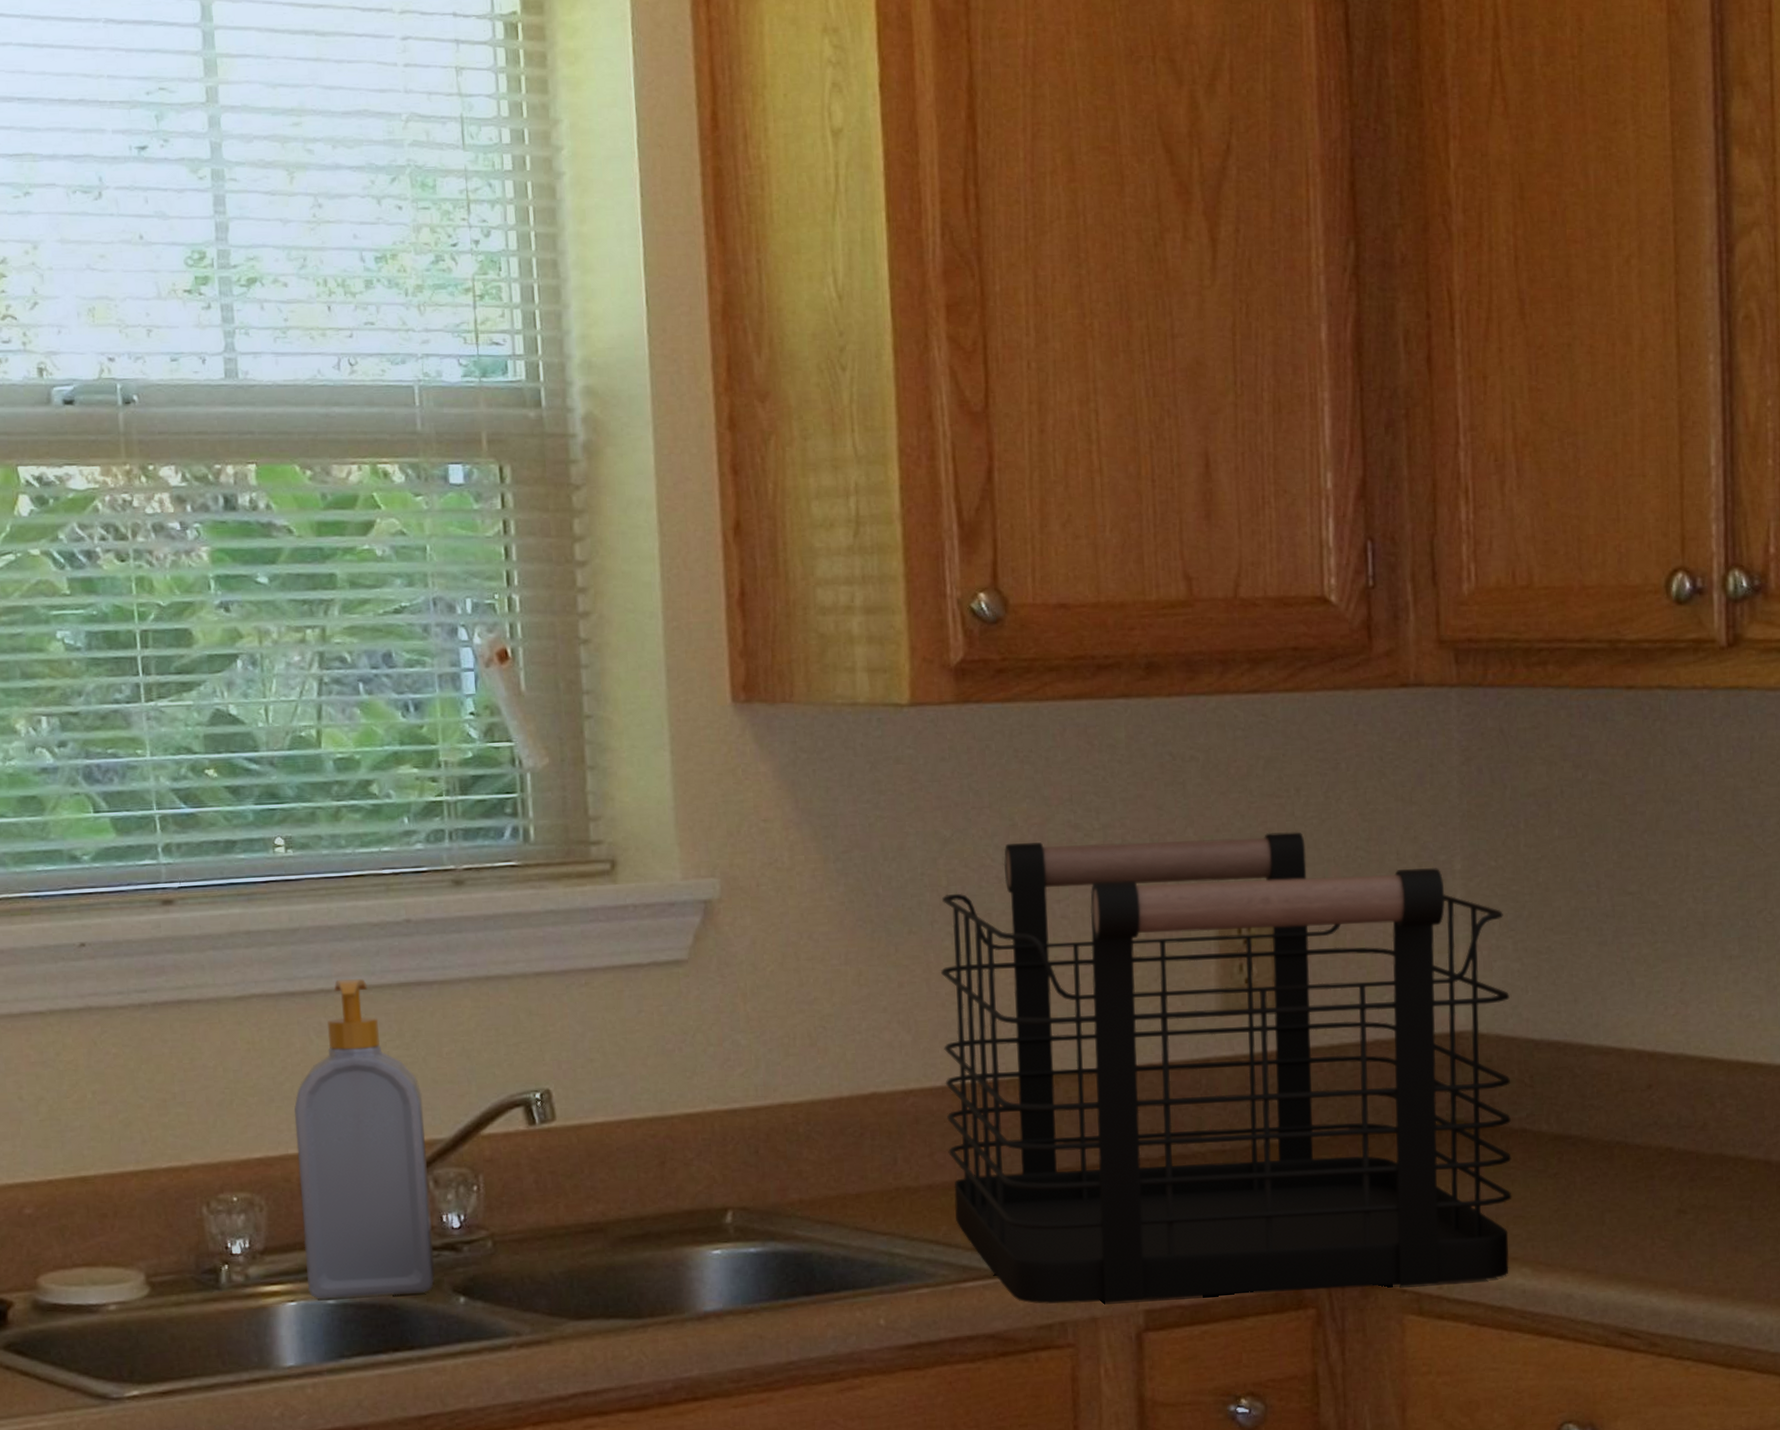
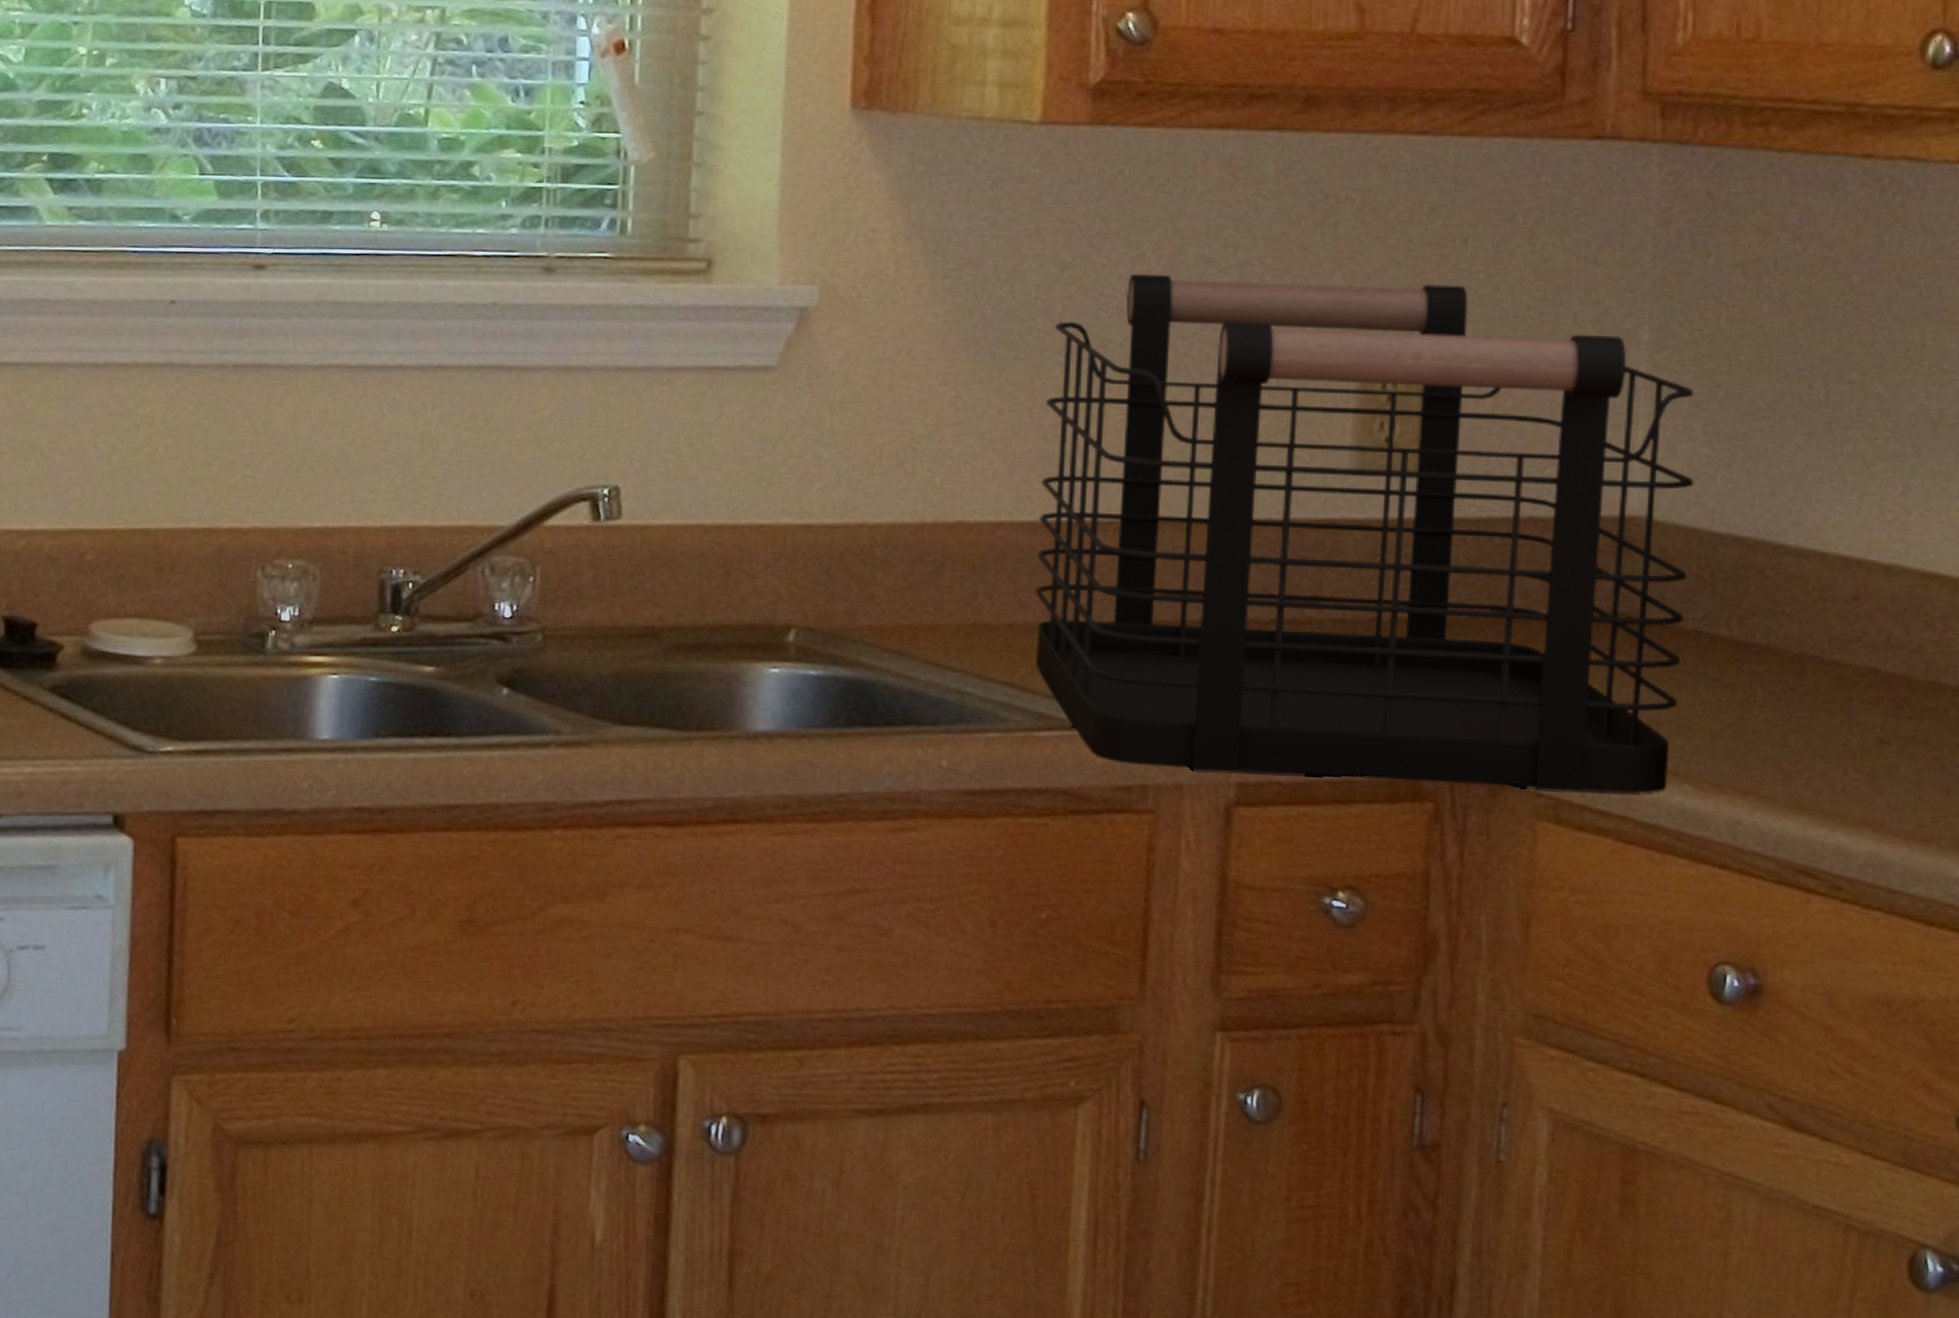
soap bottle: present [294,979,435,1299] -> none [351,358,489,680]

